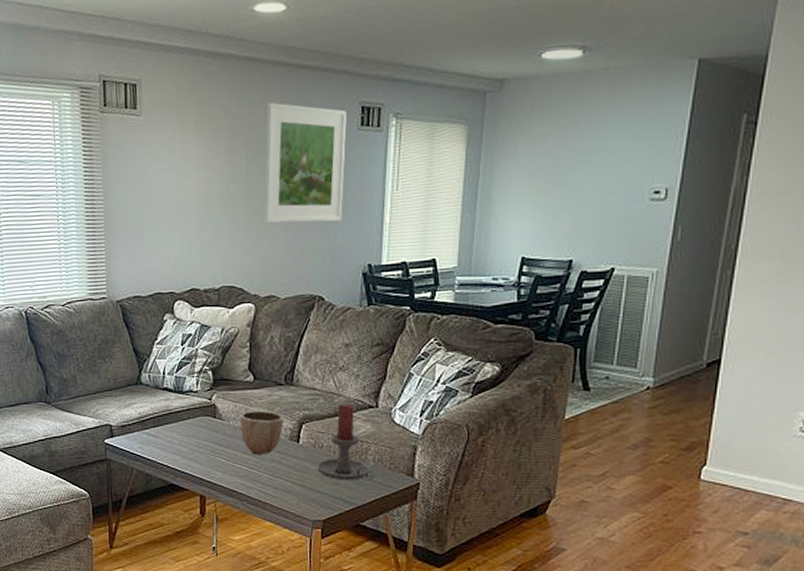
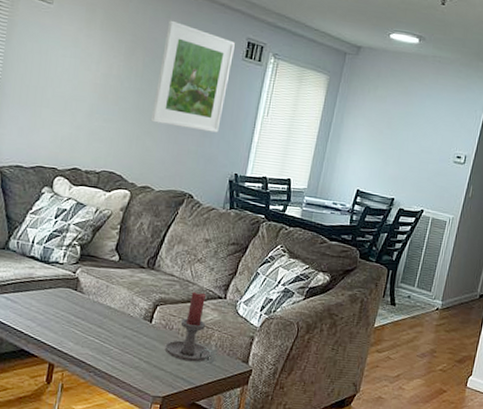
decorative bowl: present [239,410,284,455] -> none [98,288,141,331]

